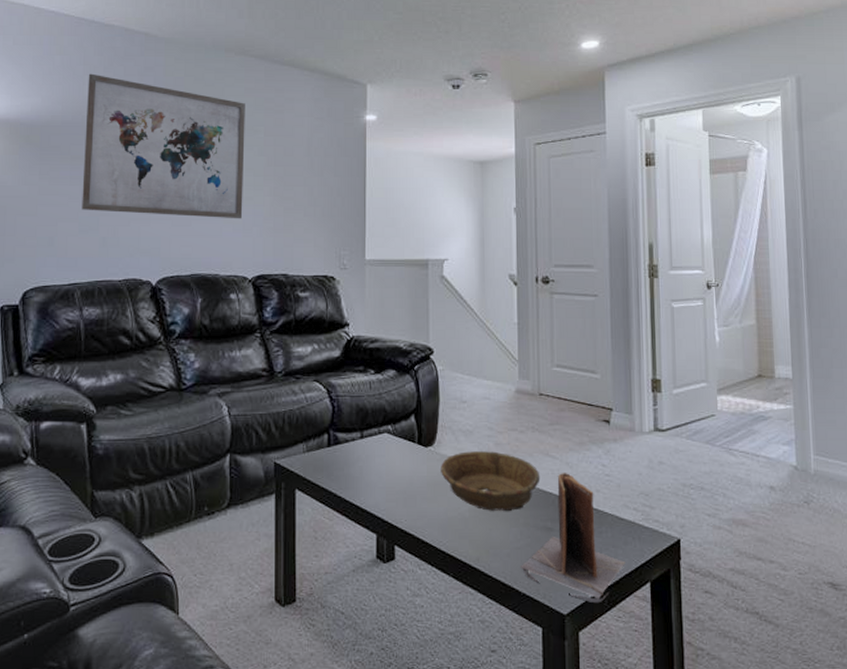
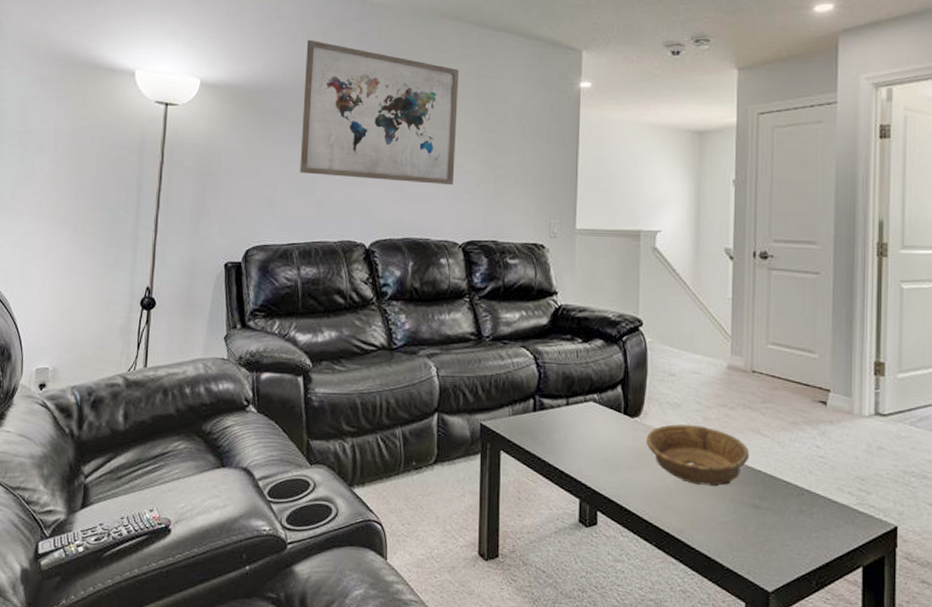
book: present [521,473,625,604] -> none [725,452,836,584]

